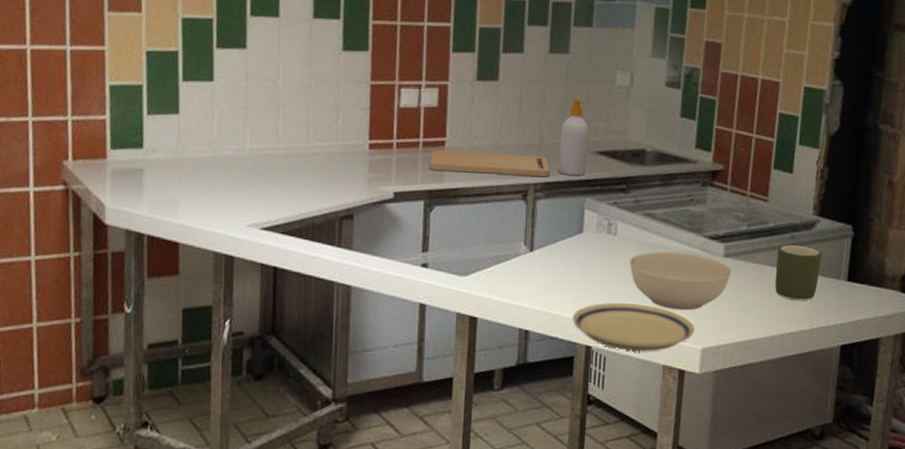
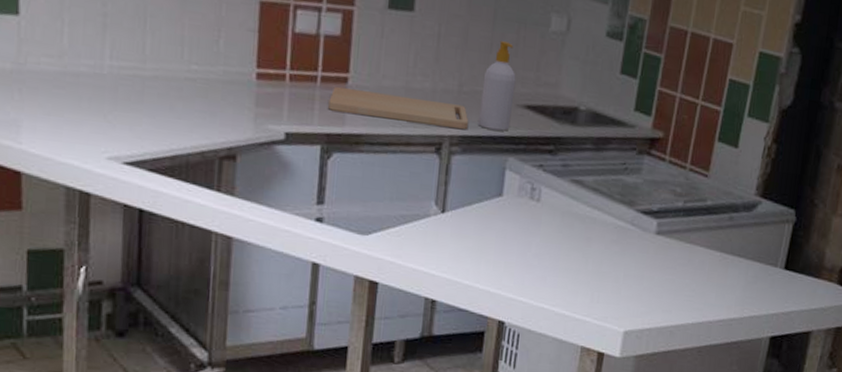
plate: present [572,302,695,351] -> none [485,274,618,331]
bowl: present [630,251,732,311] -> none [552,223,663,290]
mug: present [775,245,821,301] -> none [707,225,760,288]

